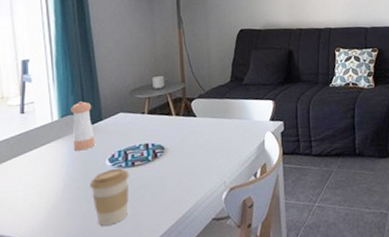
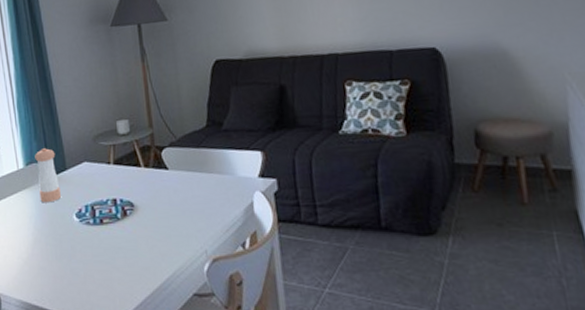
coffee cup: present [89,167,130,226] -> none [58,224,99,288]

